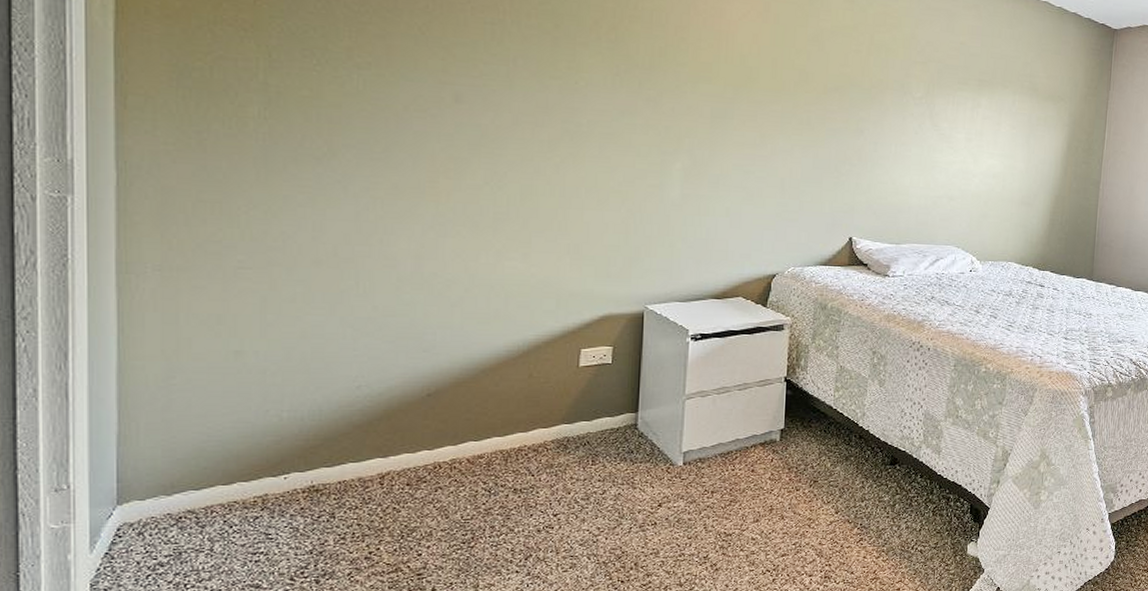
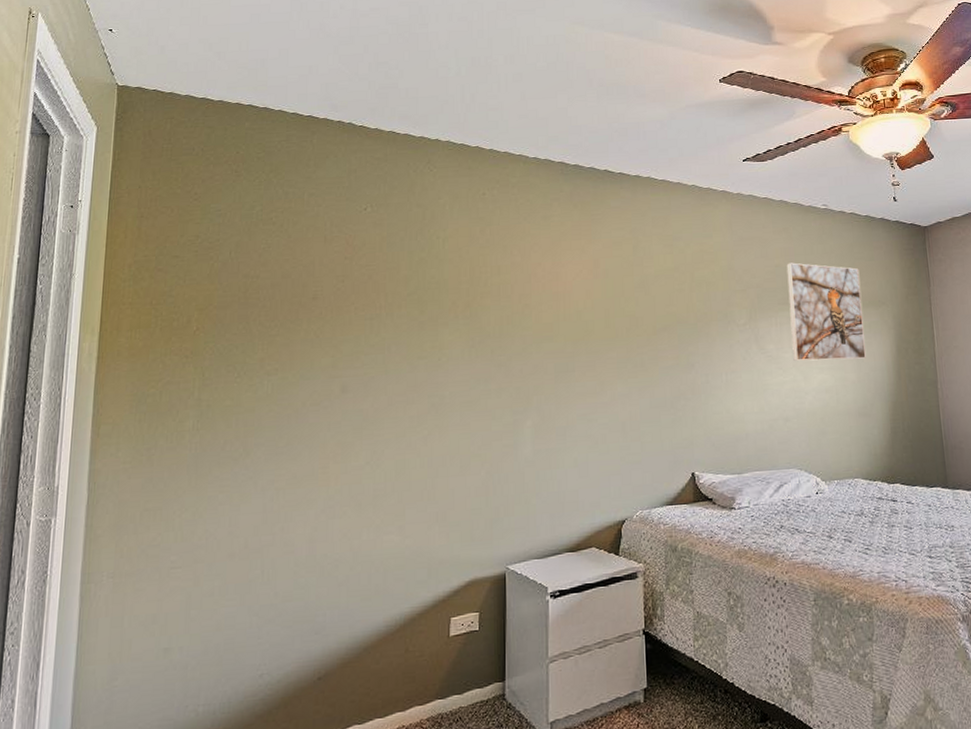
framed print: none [966,42,1044,150] -> present [786,262,866,362]

